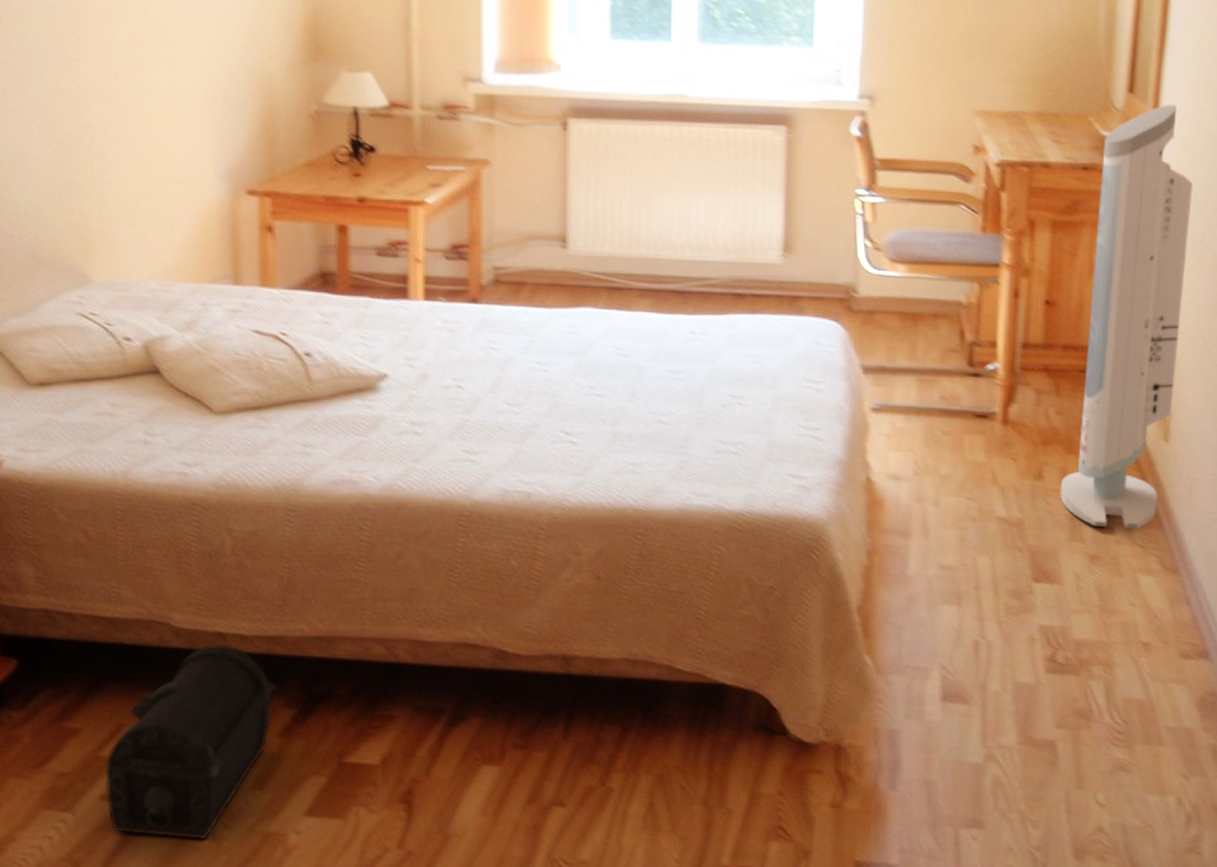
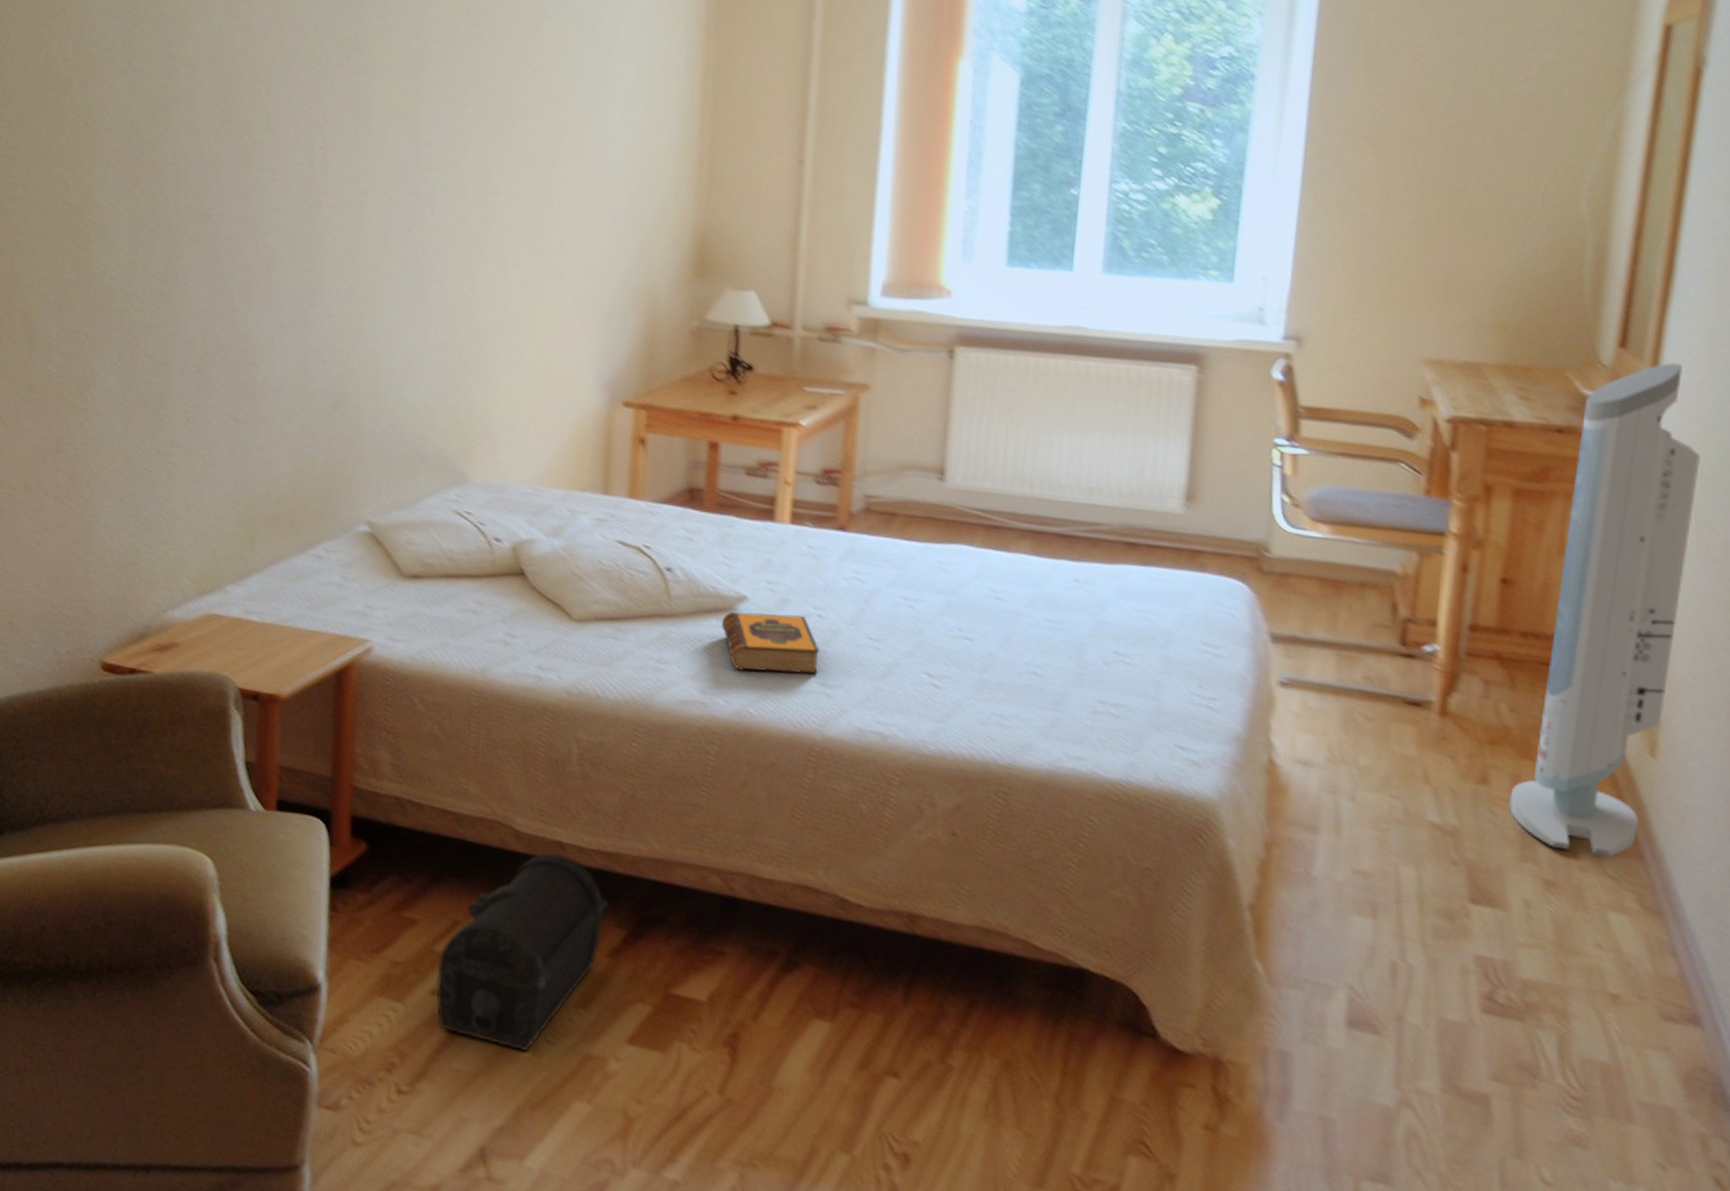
hardback book: none [364,388,461,446] -> present [721,611,819,675]

